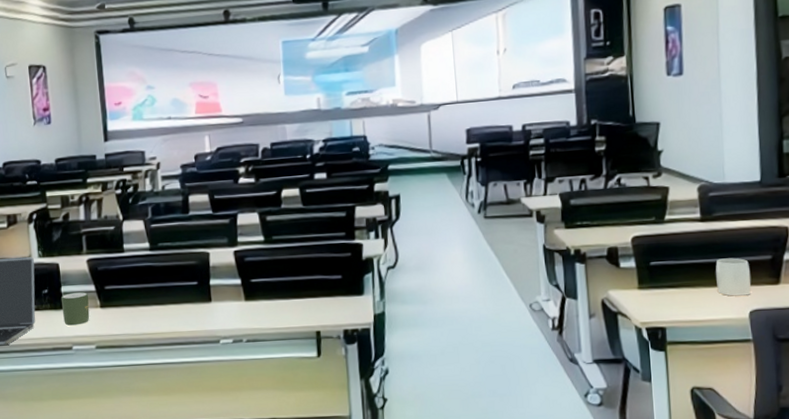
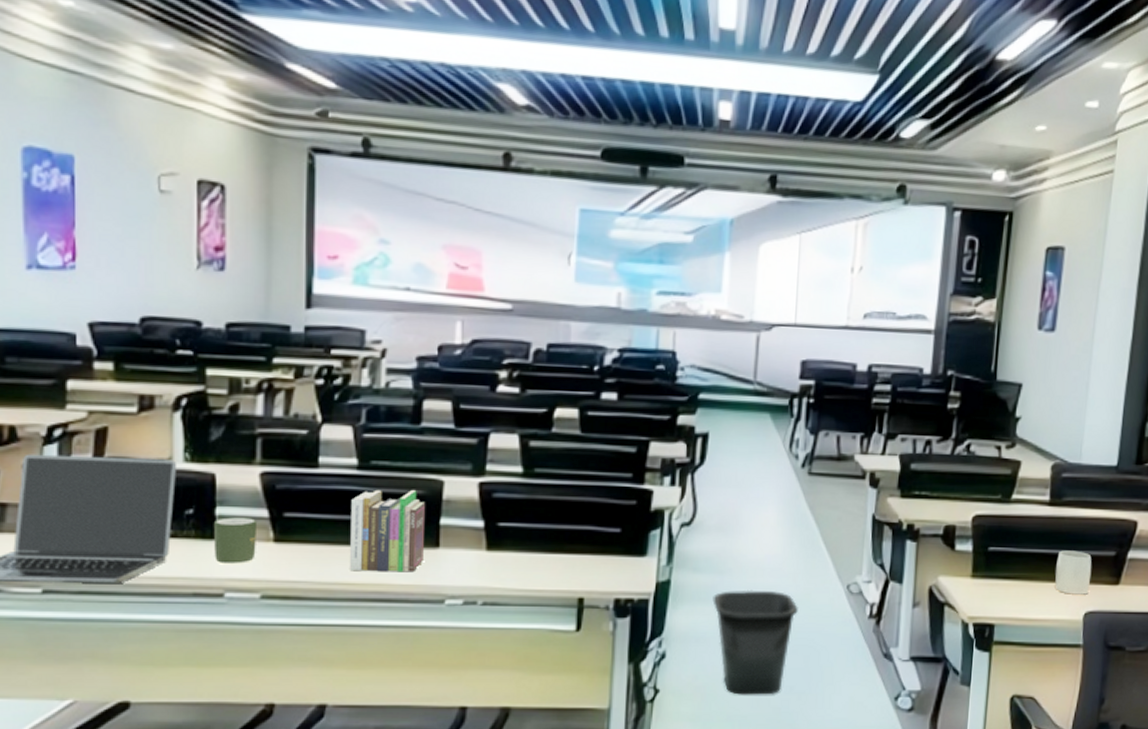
books: none [148,262,202,323] -> present [350,489,426,572]
waste bin: none [420,314,491,400] -> present [712,589,798,695]

